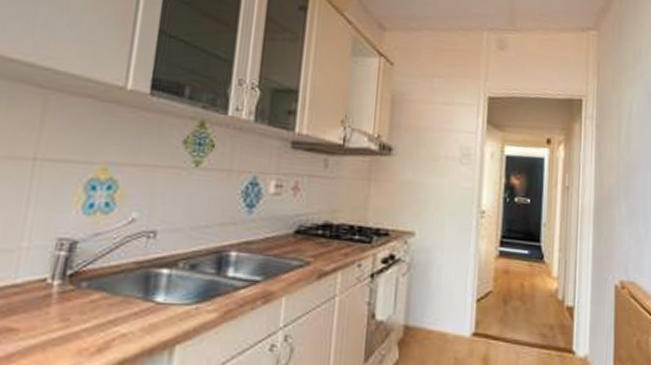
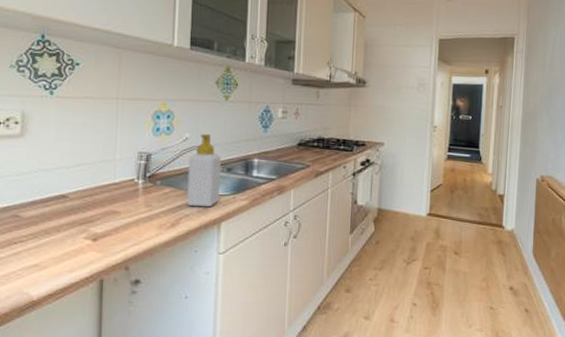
soap bottle: none [124,213,183,323] -> present [186,133,221,207]

